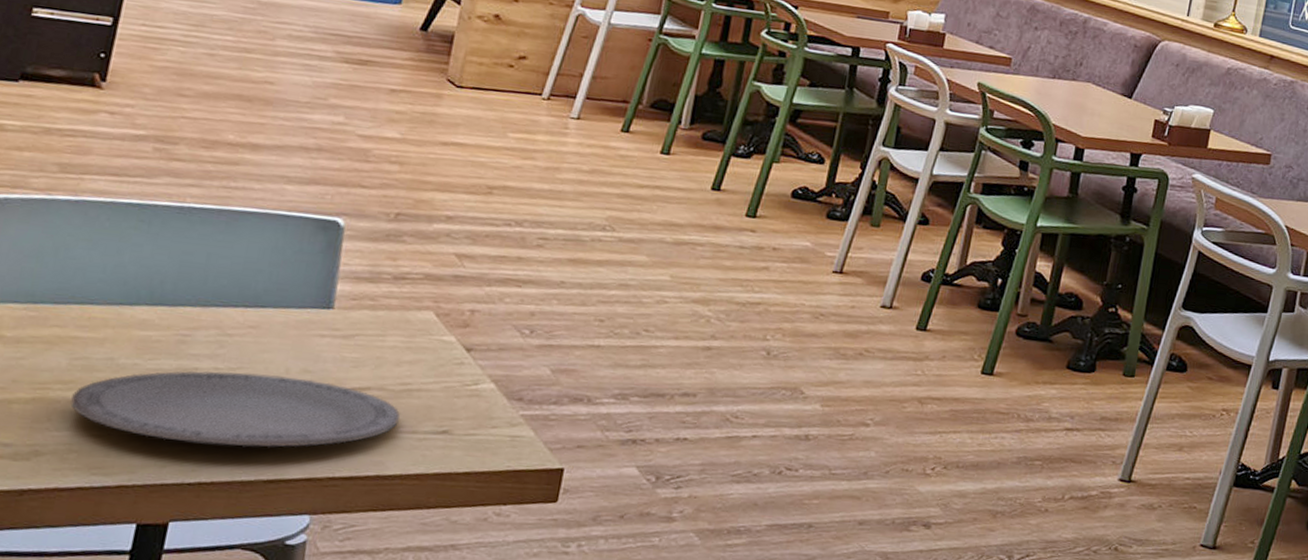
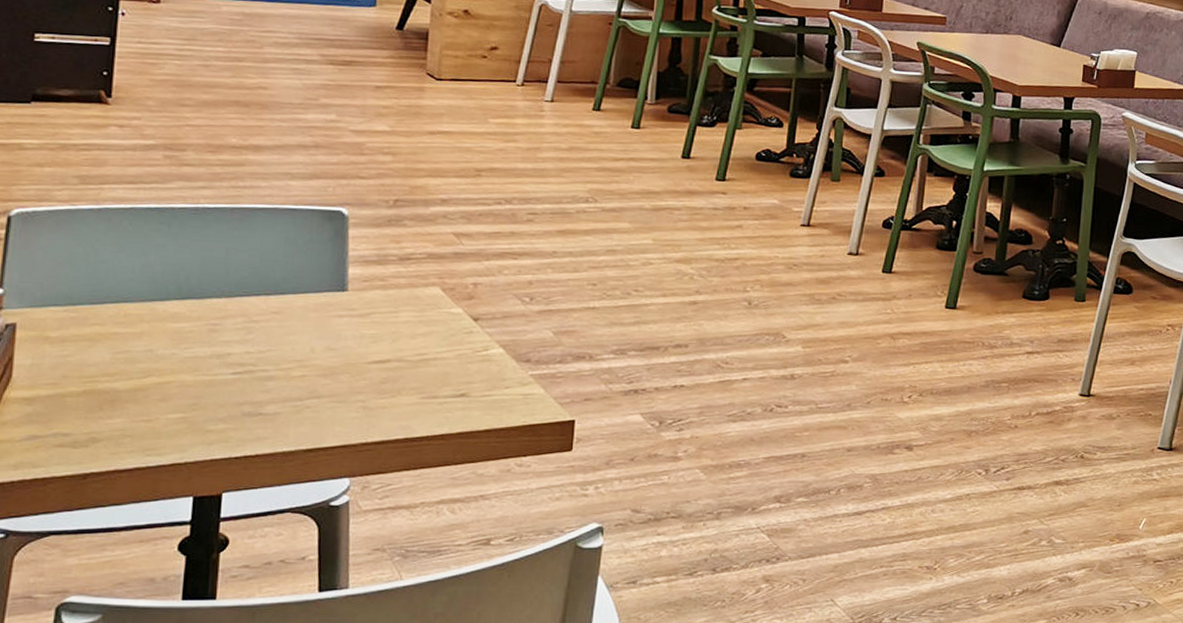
plate: present [70,370,400,448] -> none [119,354,420,422]

